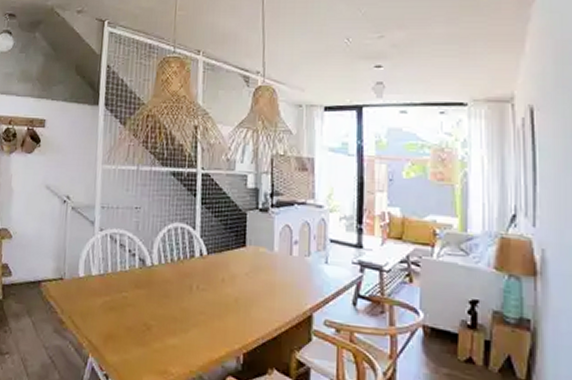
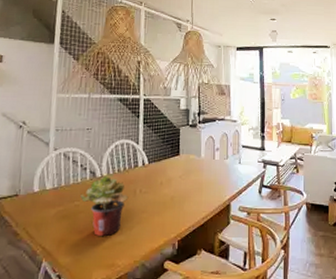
potted plant: none [129,266,184,337] -> present [80,176,129,236]

